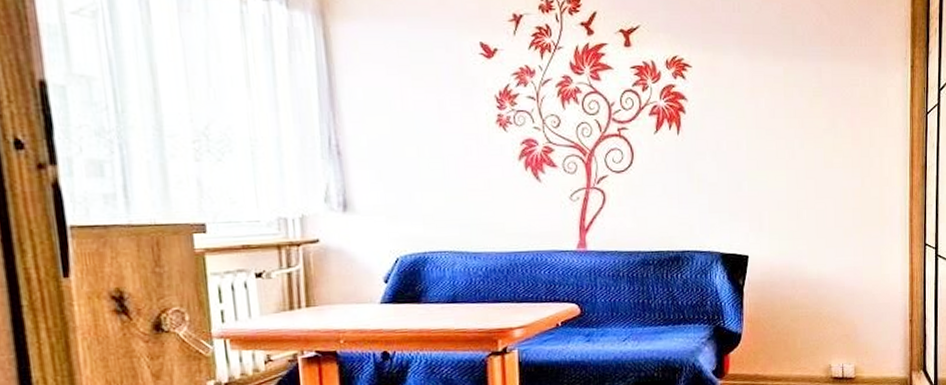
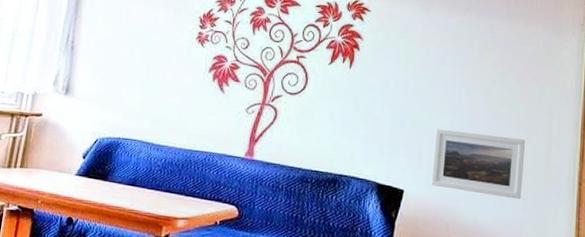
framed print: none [773,185,860,247] -> present [430,128,526,200]

